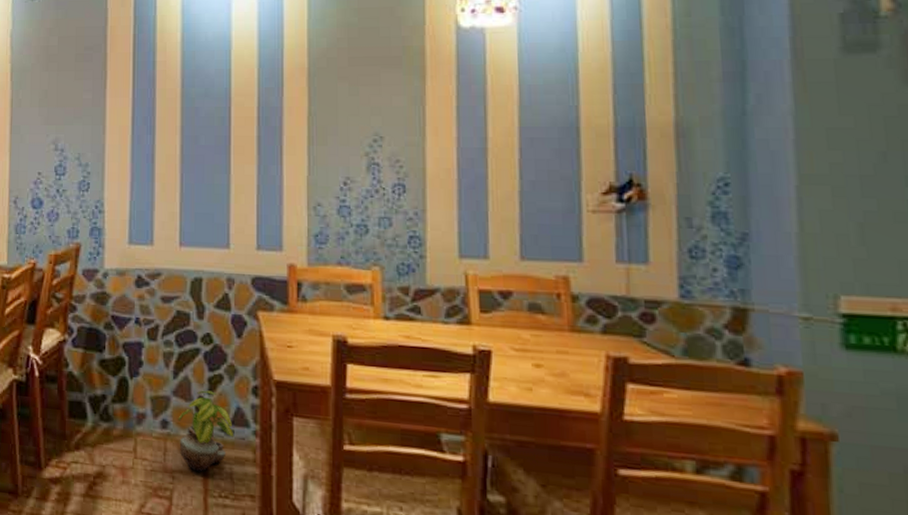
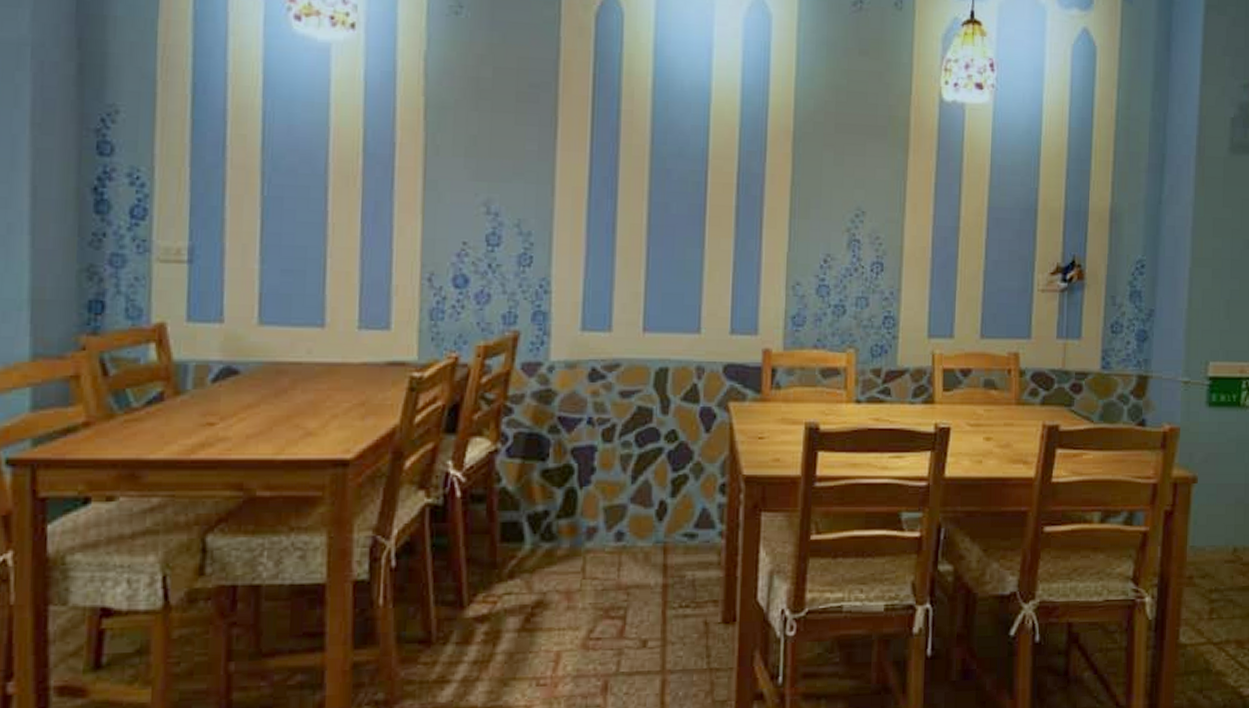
potted plant: present [178,390,234,472] -> none [635,493,698,584]

